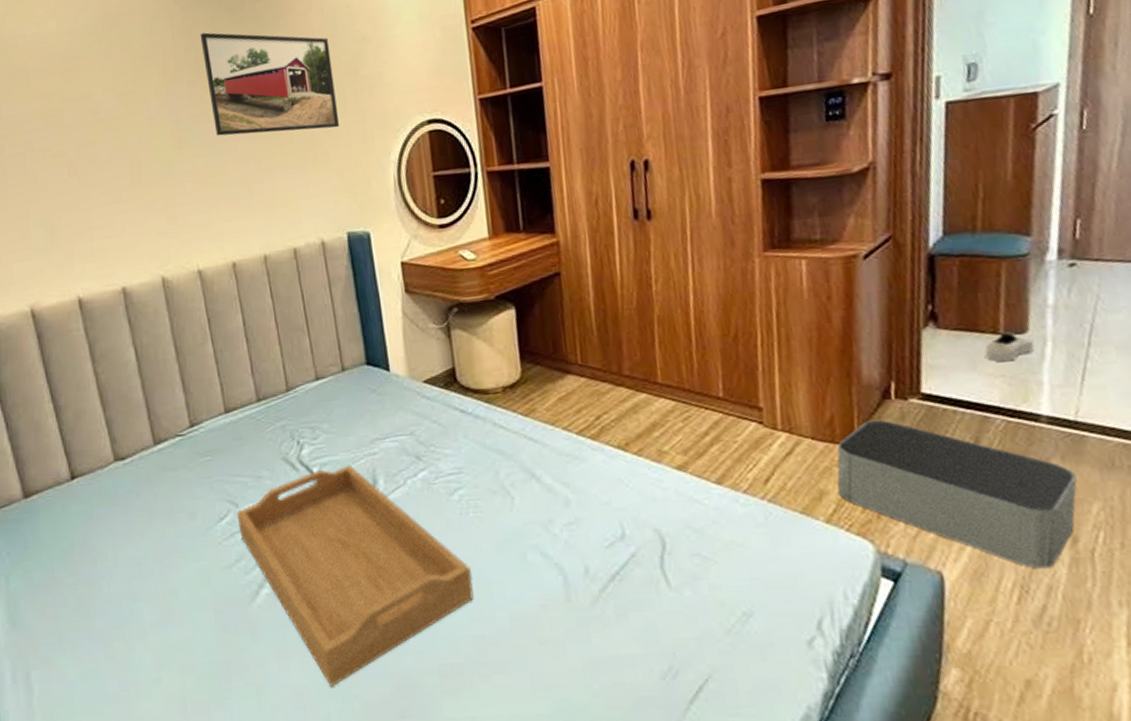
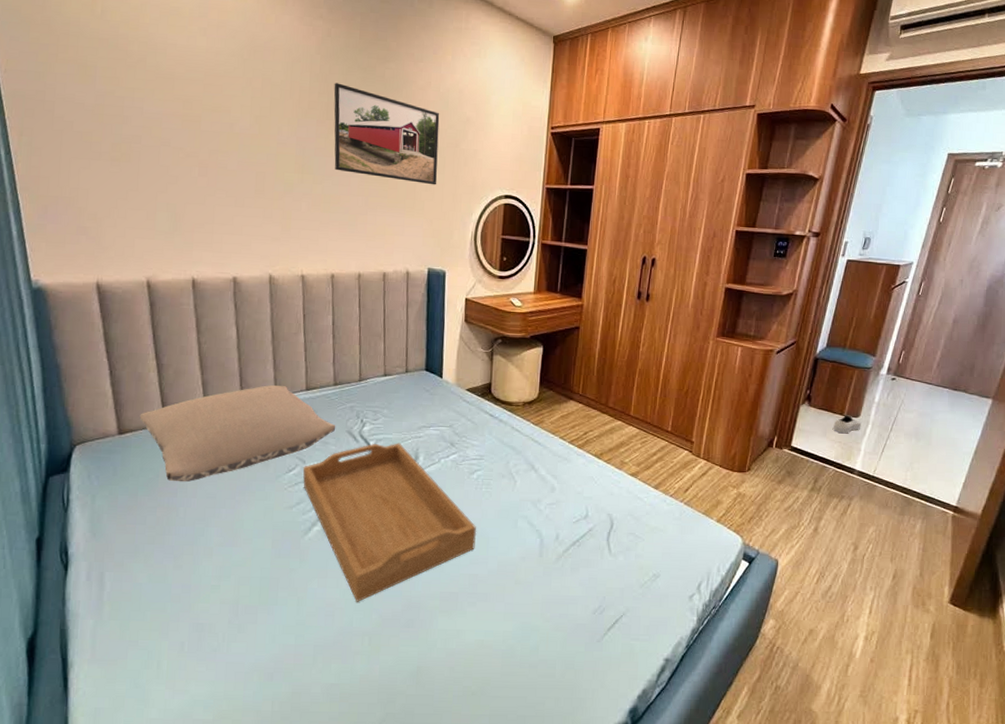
pillow: none [43,411,268,549] -> present [139,385,336,482]
storage bin: present [837,419,1077,569] -> none [728,459,865,564]

